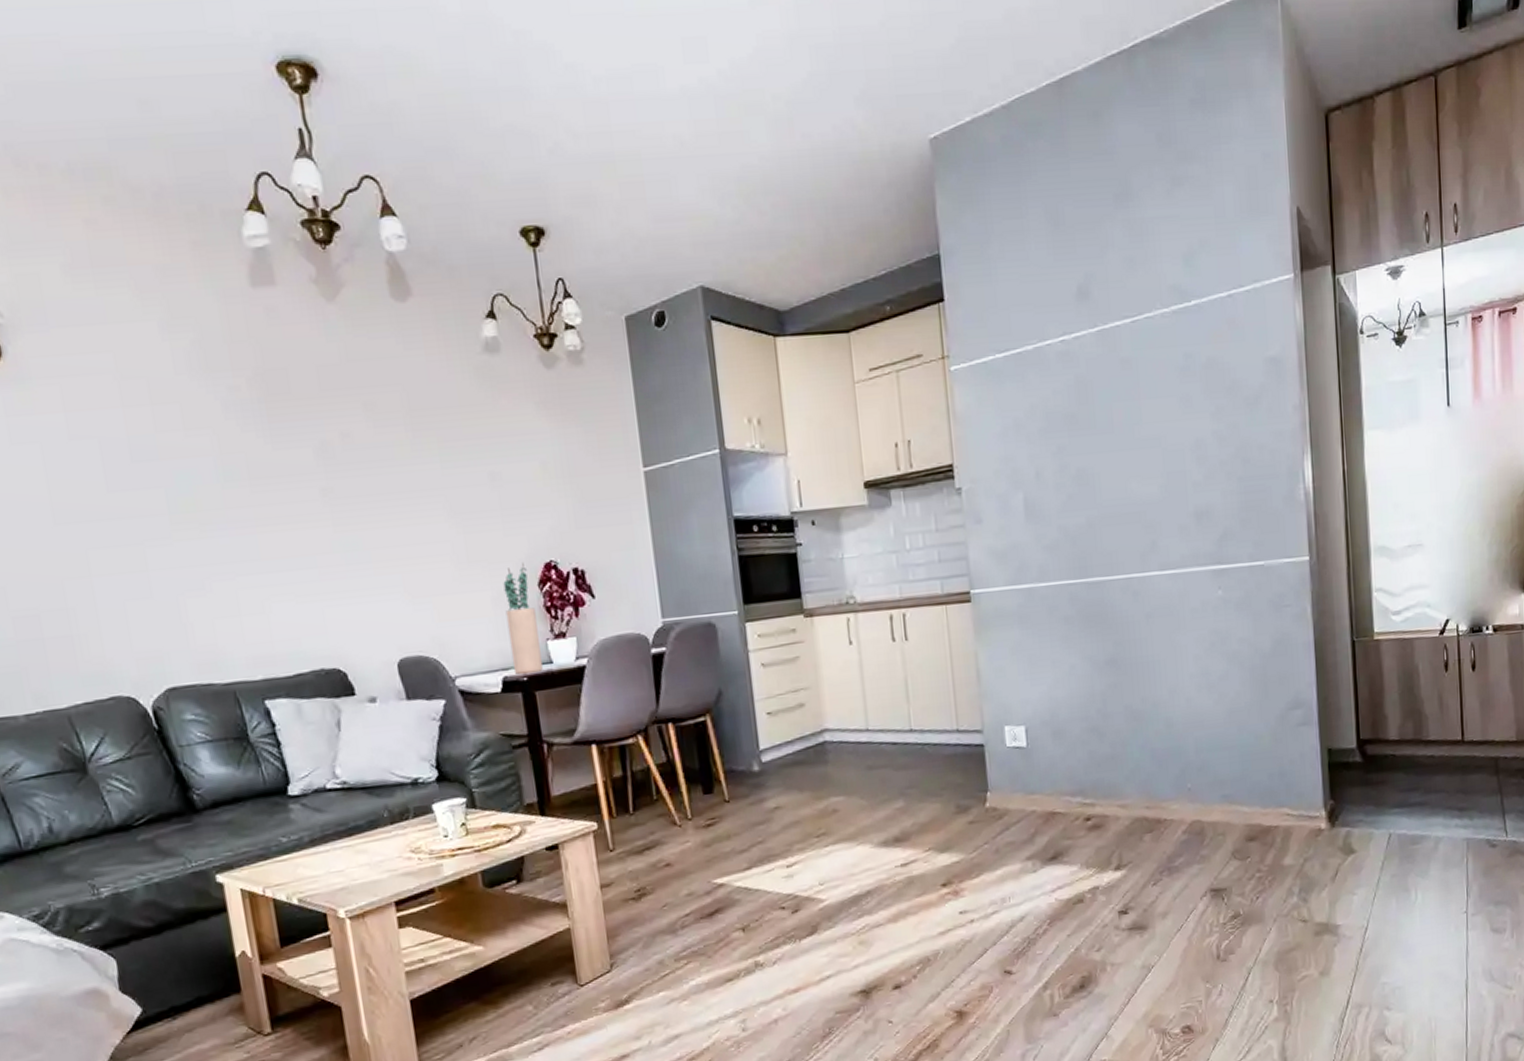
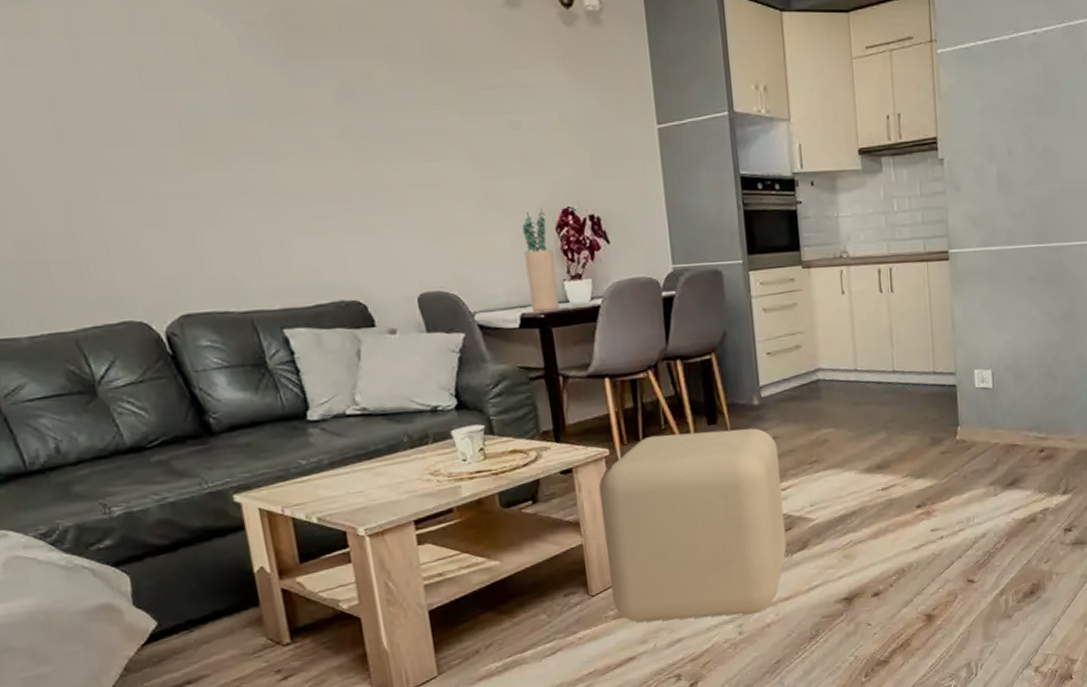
cube: none [586,797,794,1016] -> present [598,428,787,623]

